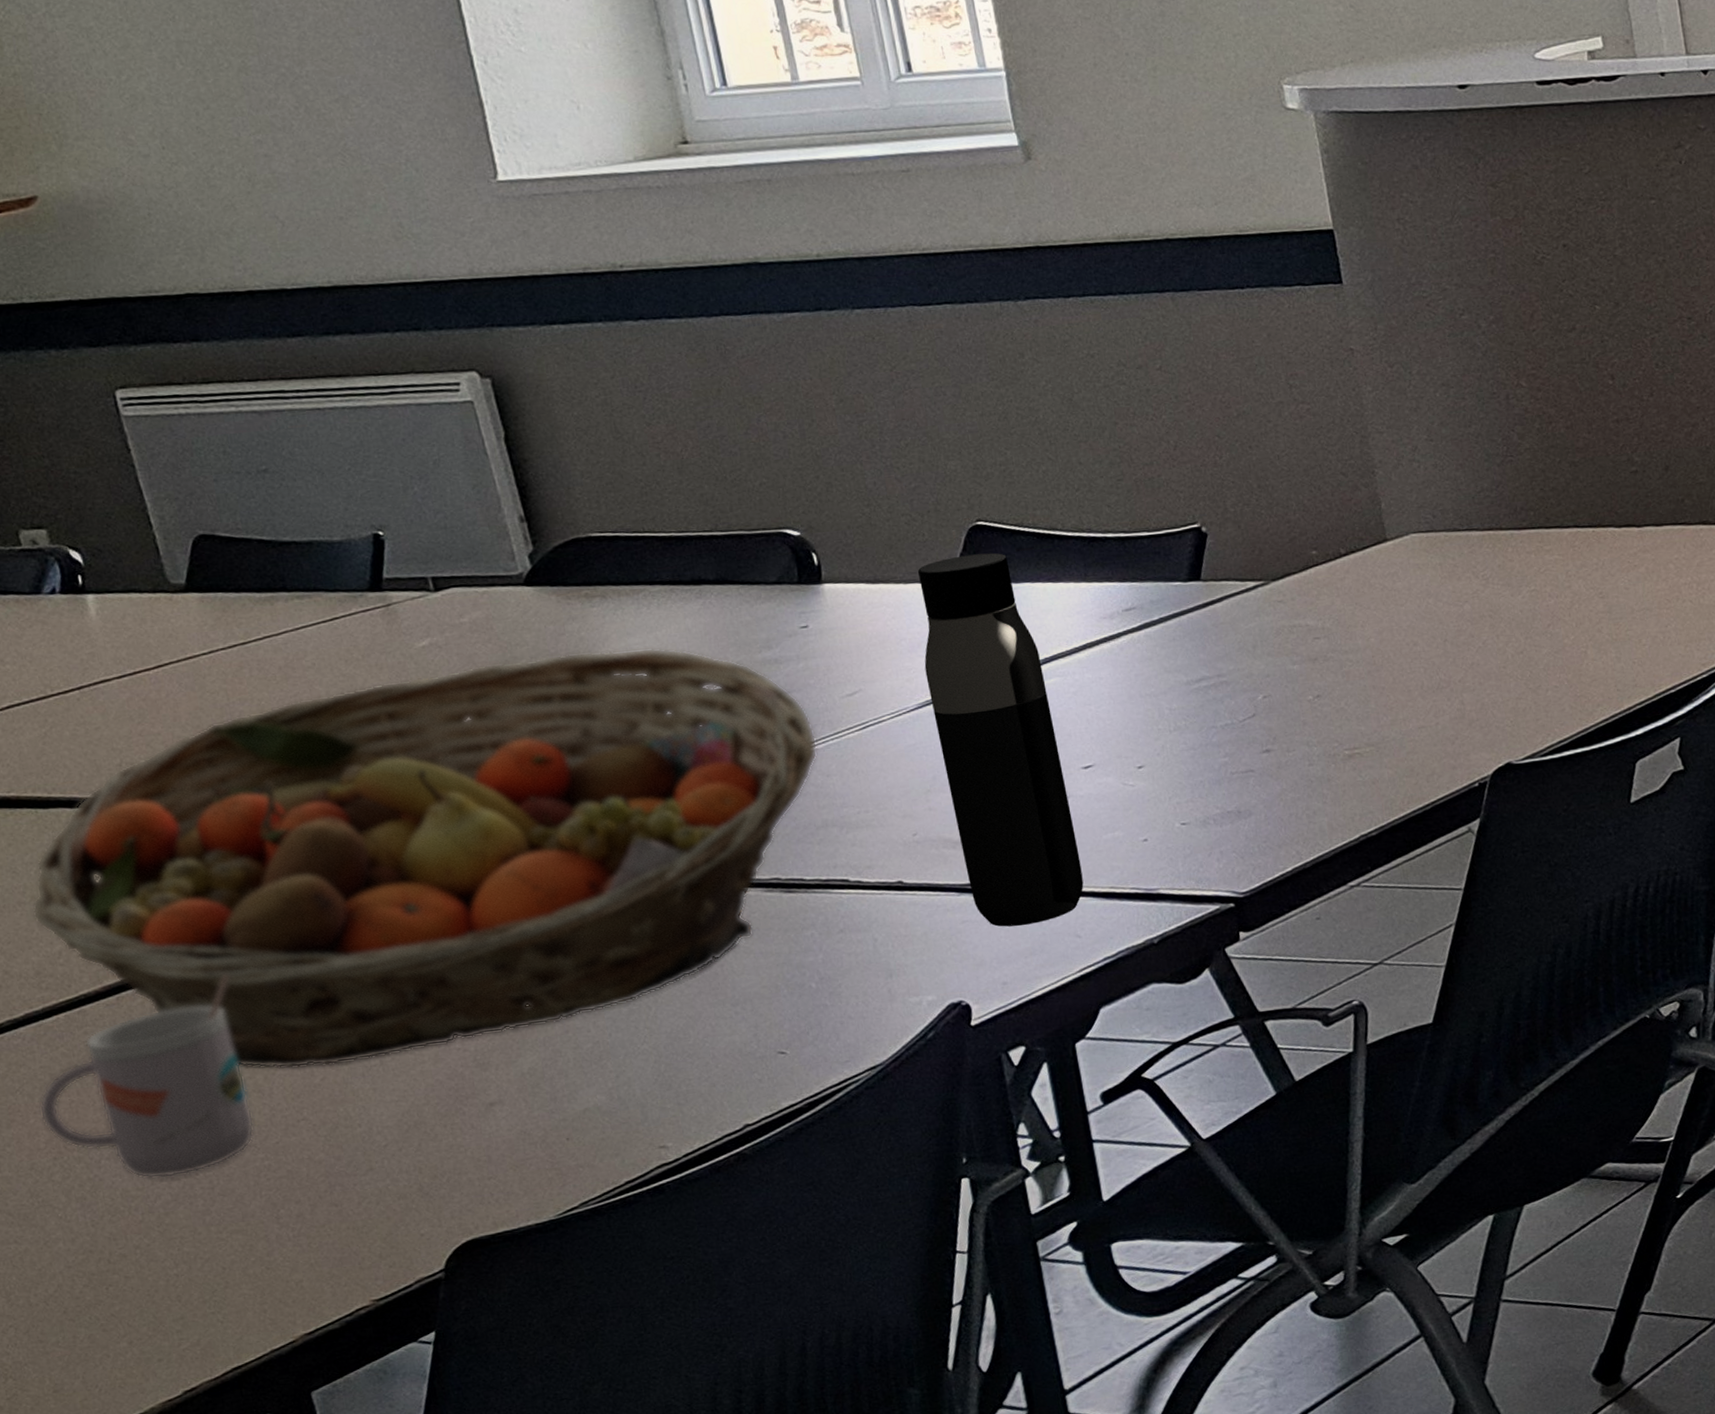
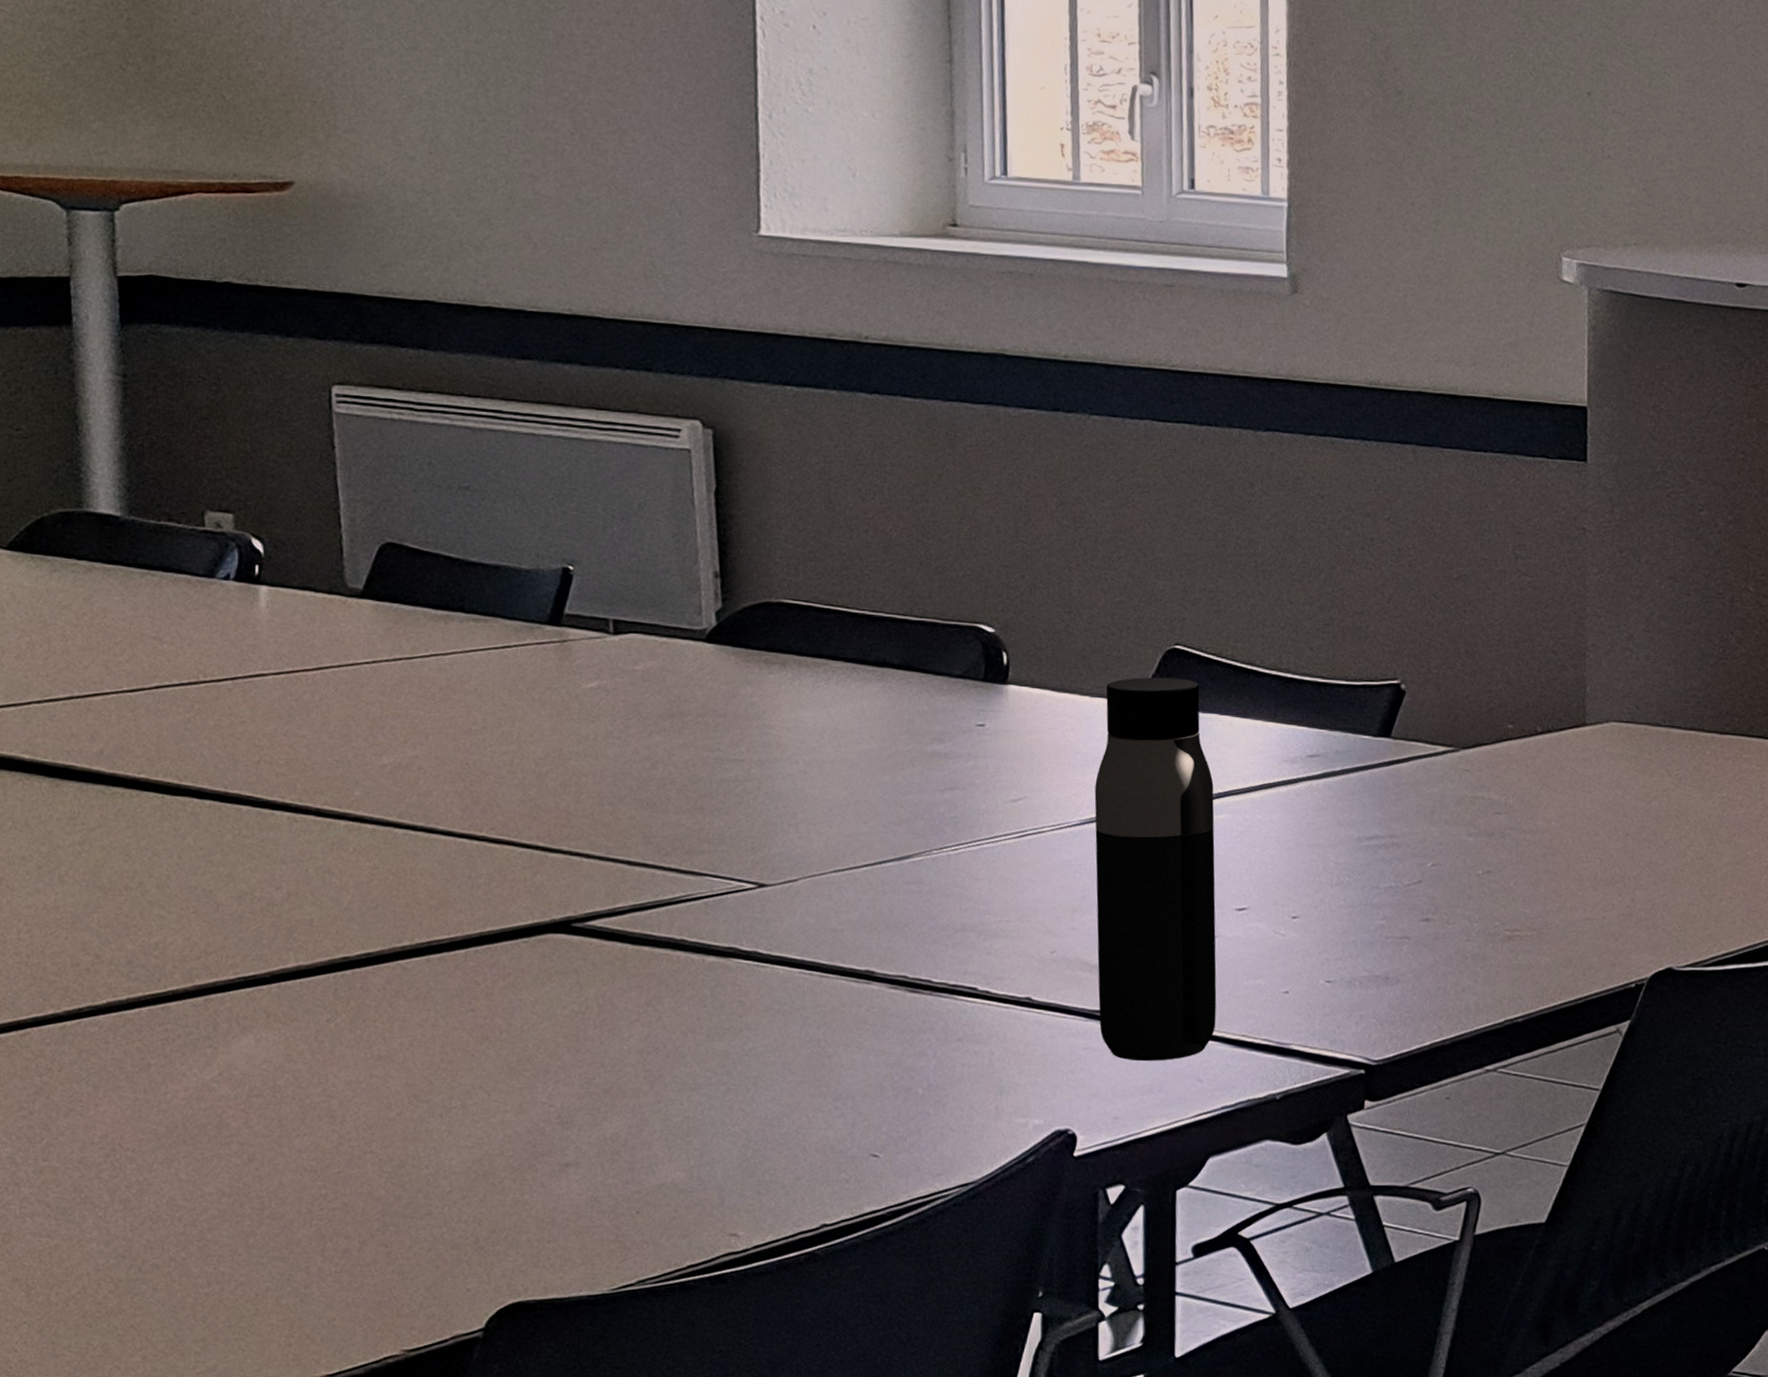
fruit basket: present [32,647,818,1069] -> none [137,715,972,1101]
mug: present [39,973,255,1179] -> none [101,990,326,1192]

